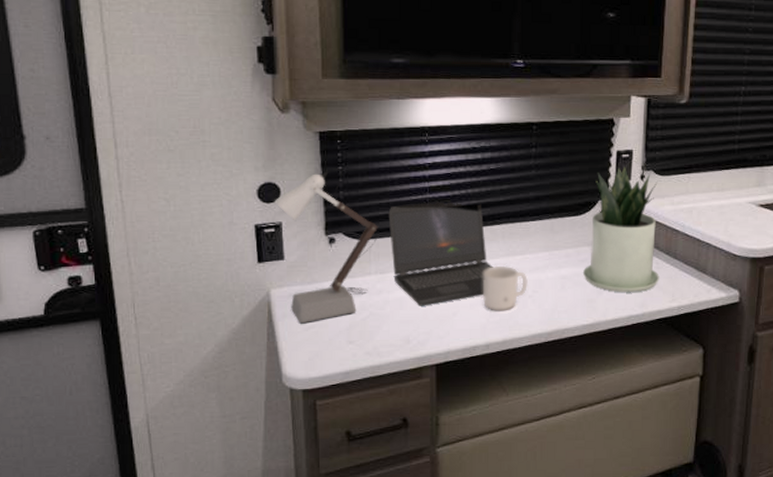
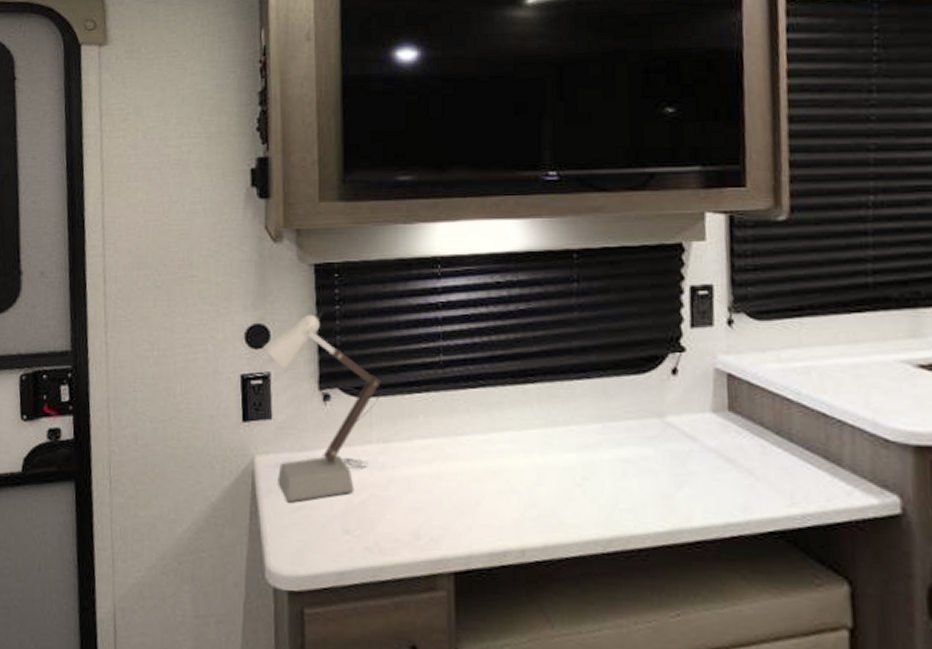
laptop computer: present [388,200,495,306] -> none [393,349,529,490]
mug: present [482,265,528,311] -> none [513,439,575,504]
planter: present [583,167,660,292] -> none [653,308,769,488]

